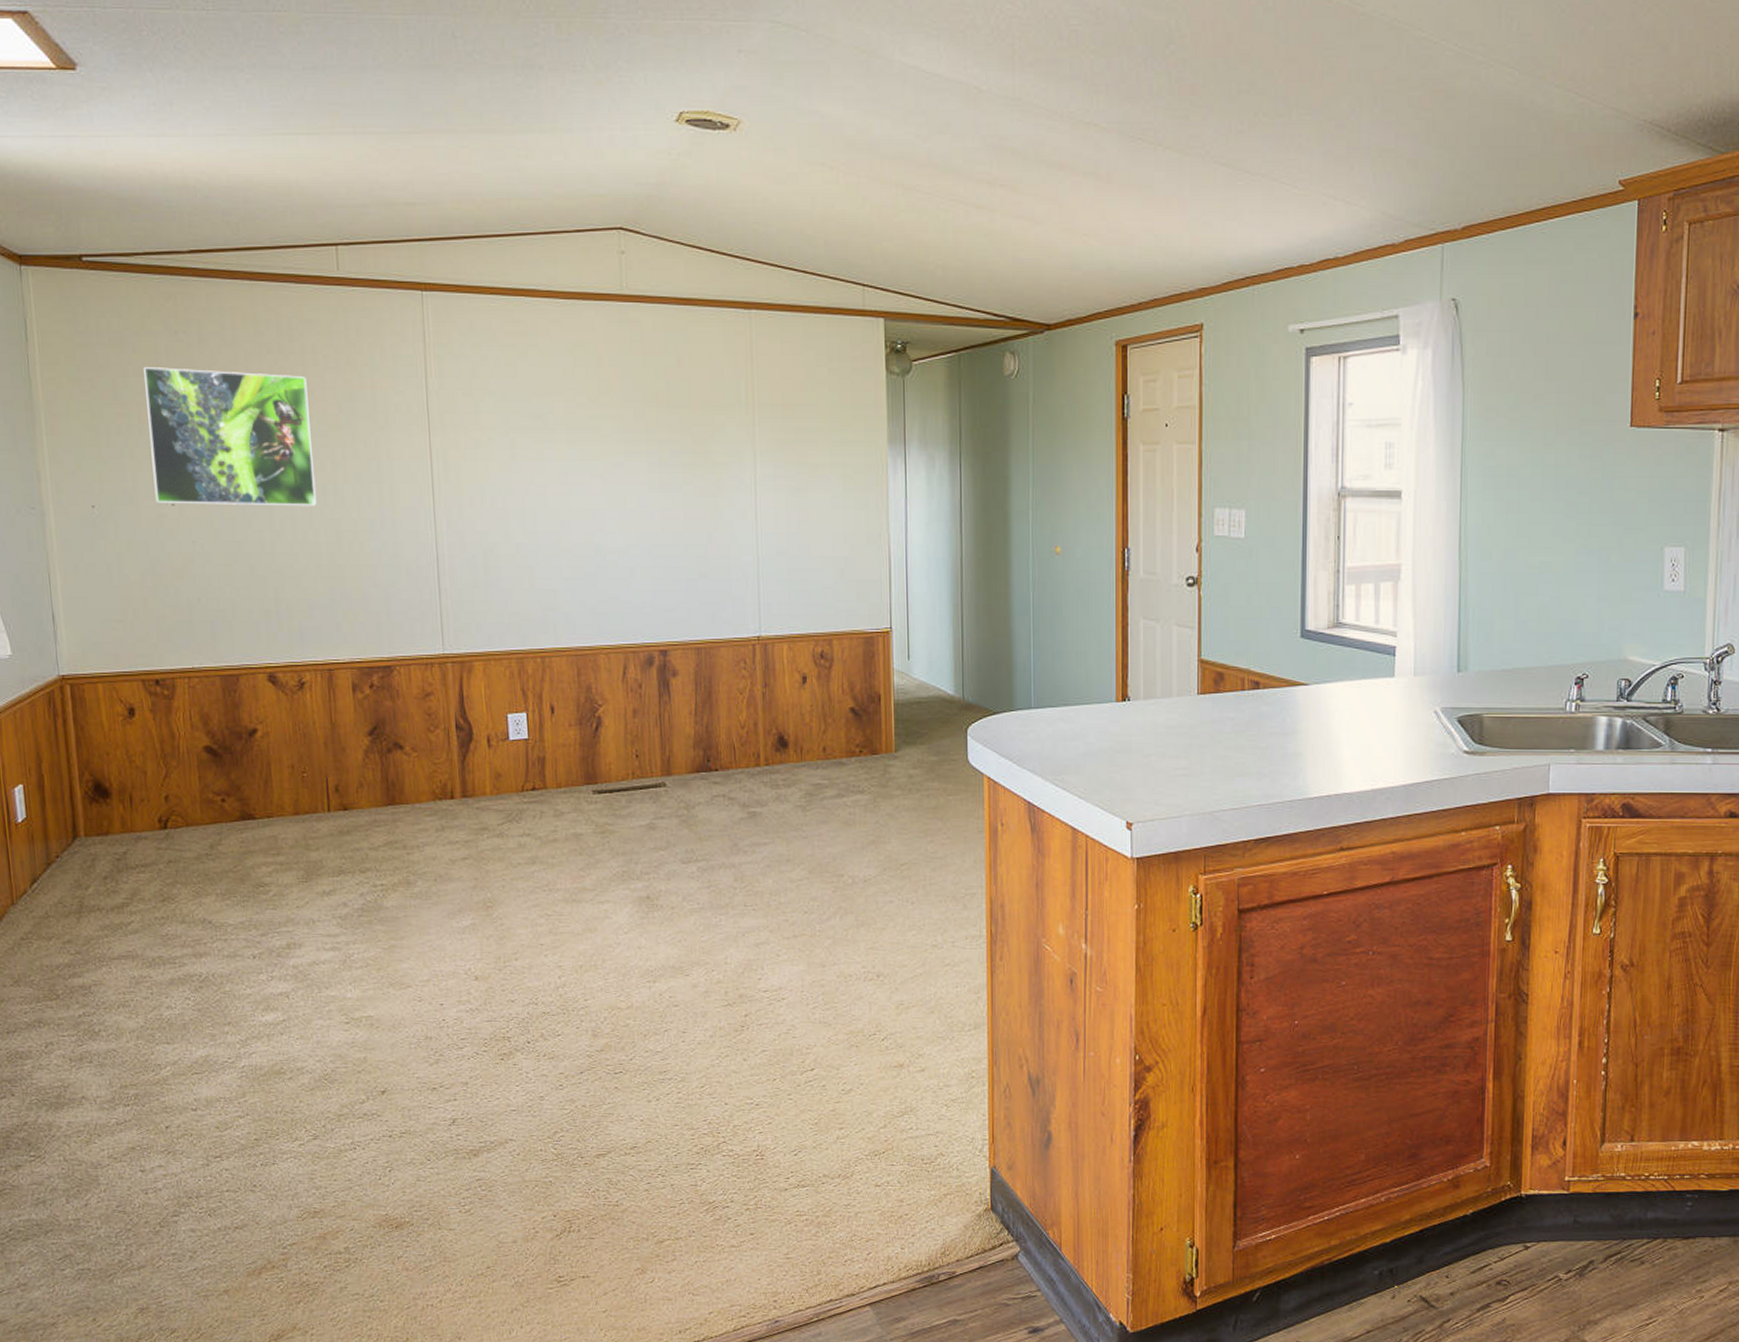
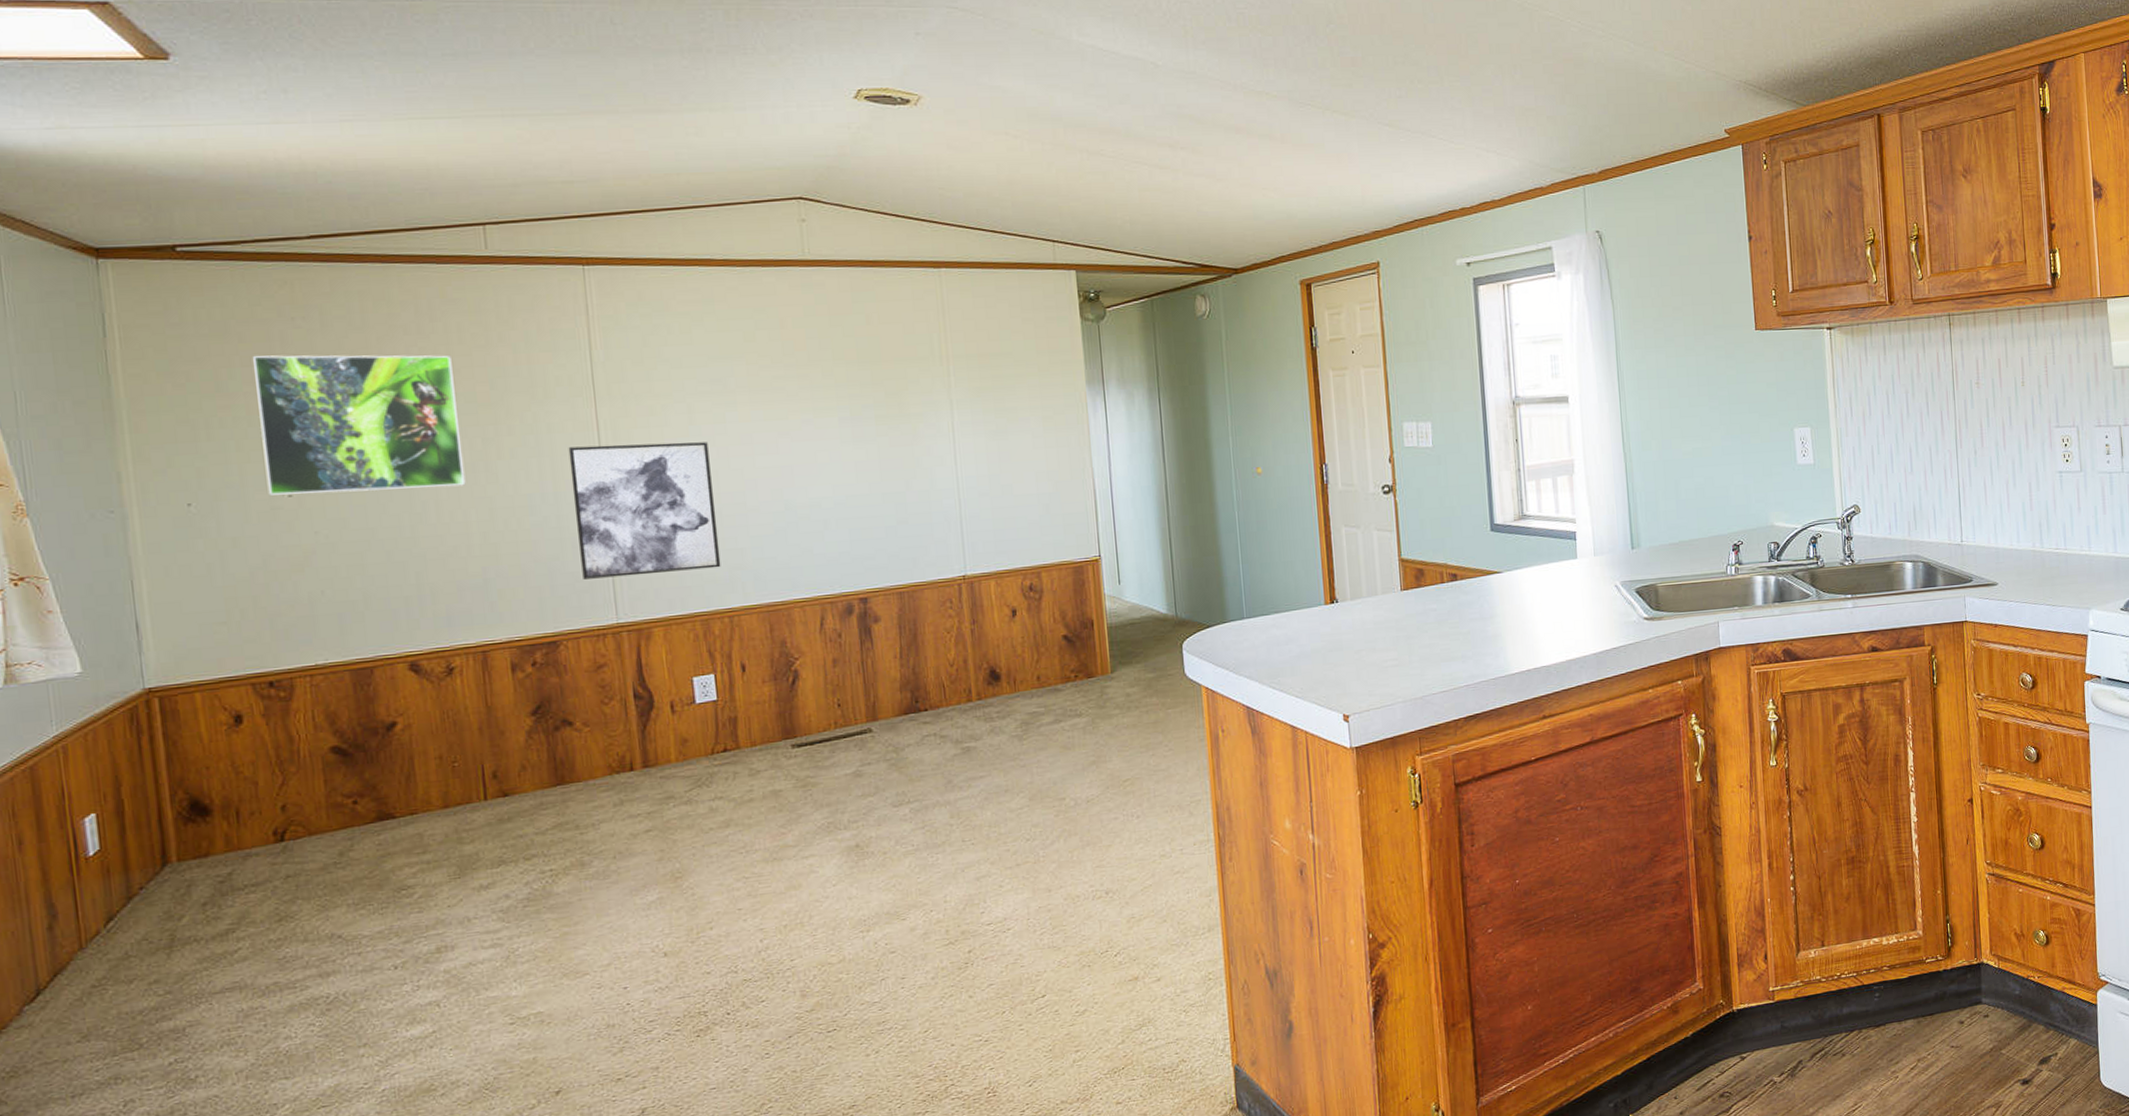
wall art: none [405,475,536,608] -> present [568,442,721,579]

